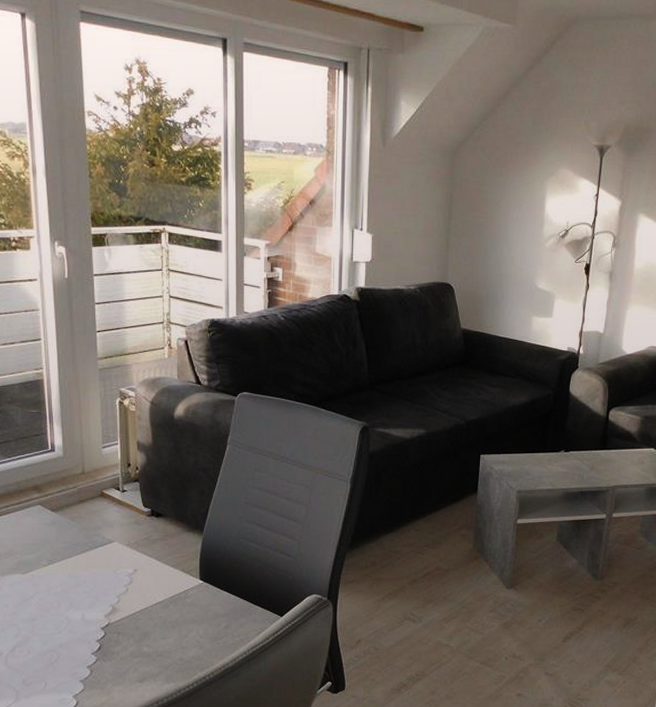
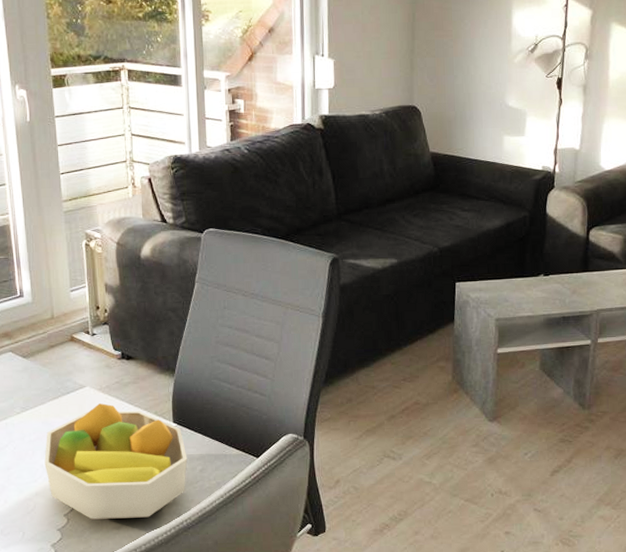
fruit bowl: none [69,559,213,672] -> present [44,403,188,520]

